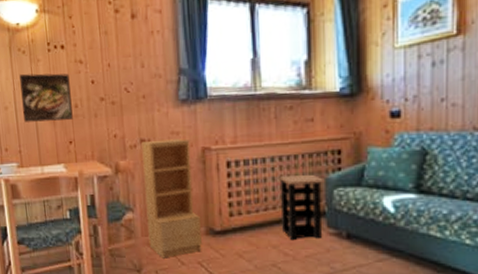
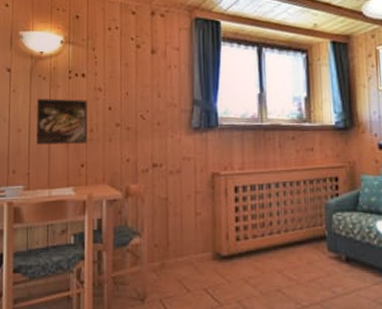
bookshelf: present [141,138,202,259] -> none [154,164,208,286]
side table: present [279,174,325,241] -> none [283,199,325,265]

